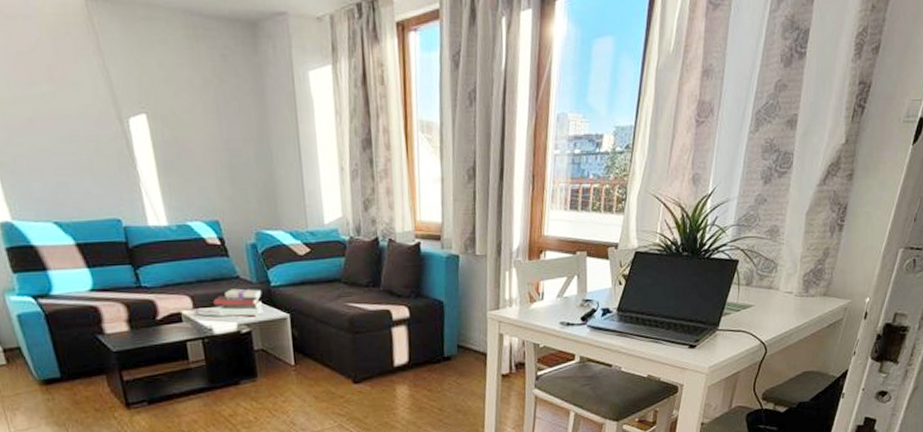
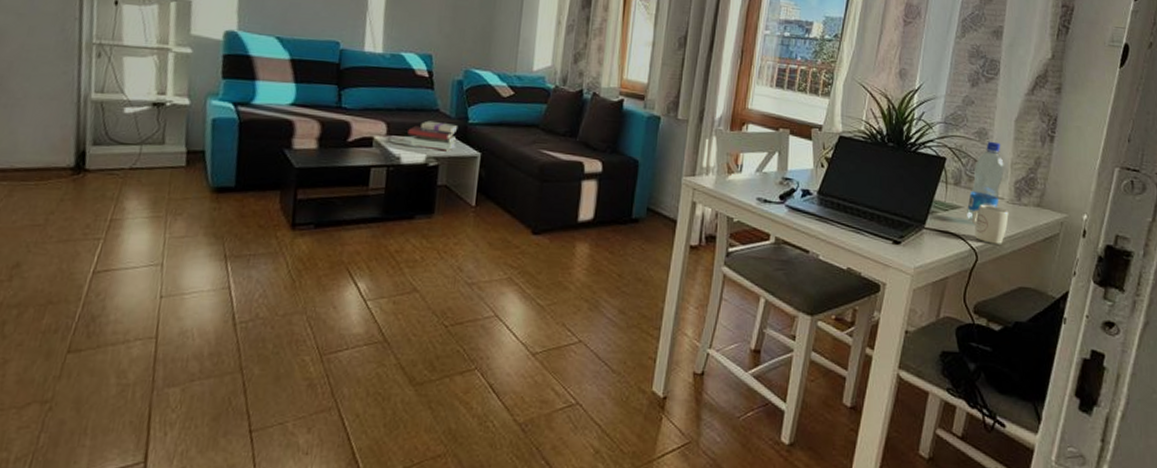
bottle: none [758,238,794,318] -> present [967,141,1004,221]
mug: none [761,300,797,336] -> present [971,204,1009,244]

